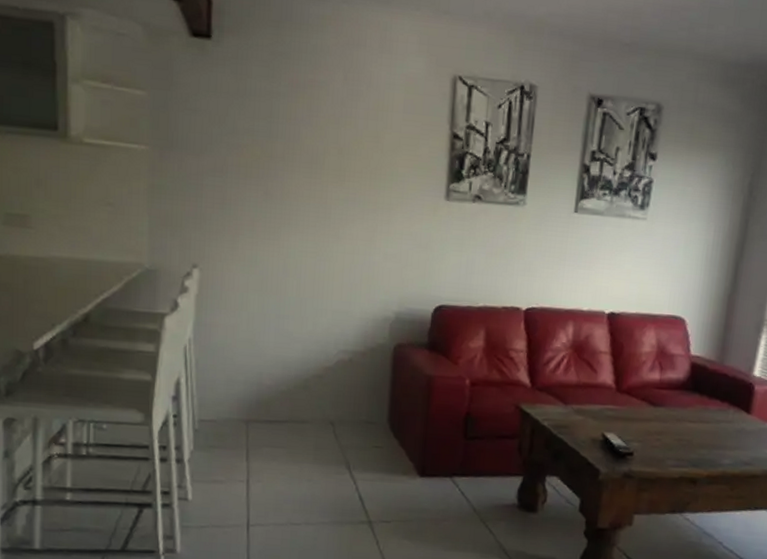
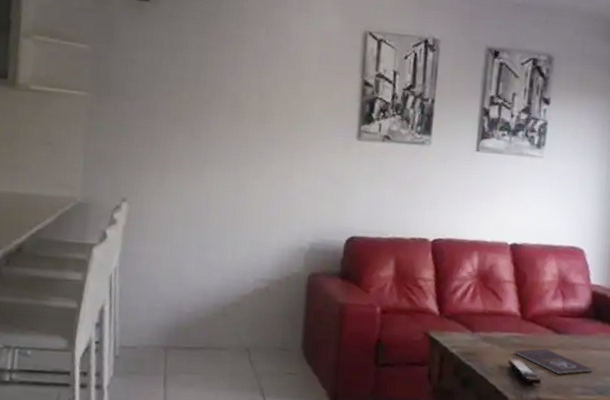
book: none [608,421,688,447] -> present [514,348,593,374]

